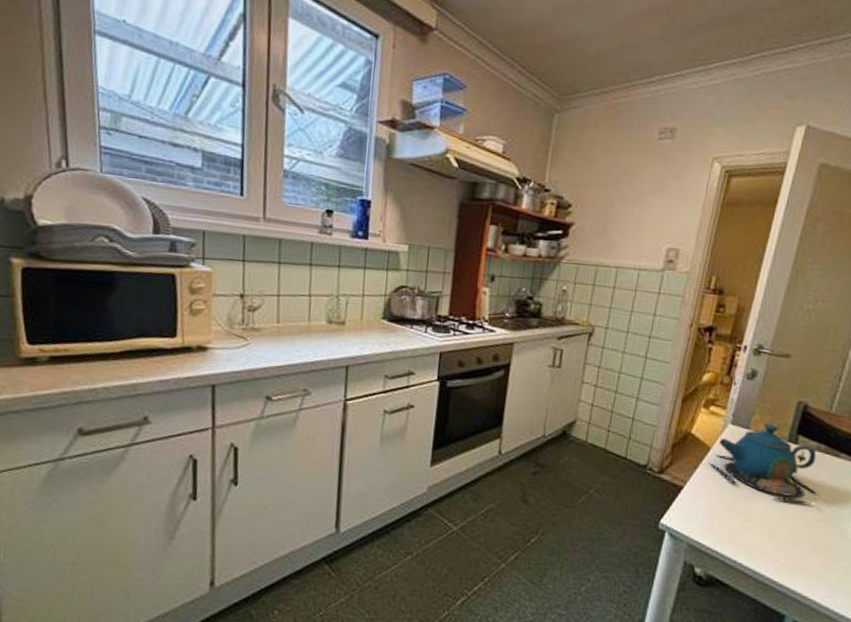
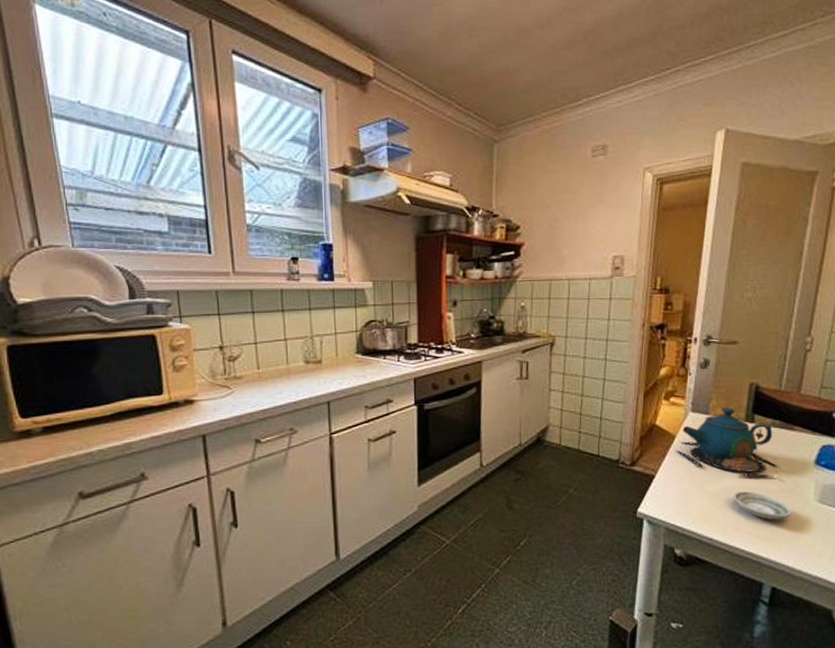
saucer: none [764,515,827,550] -> present [733,491,792,520]

